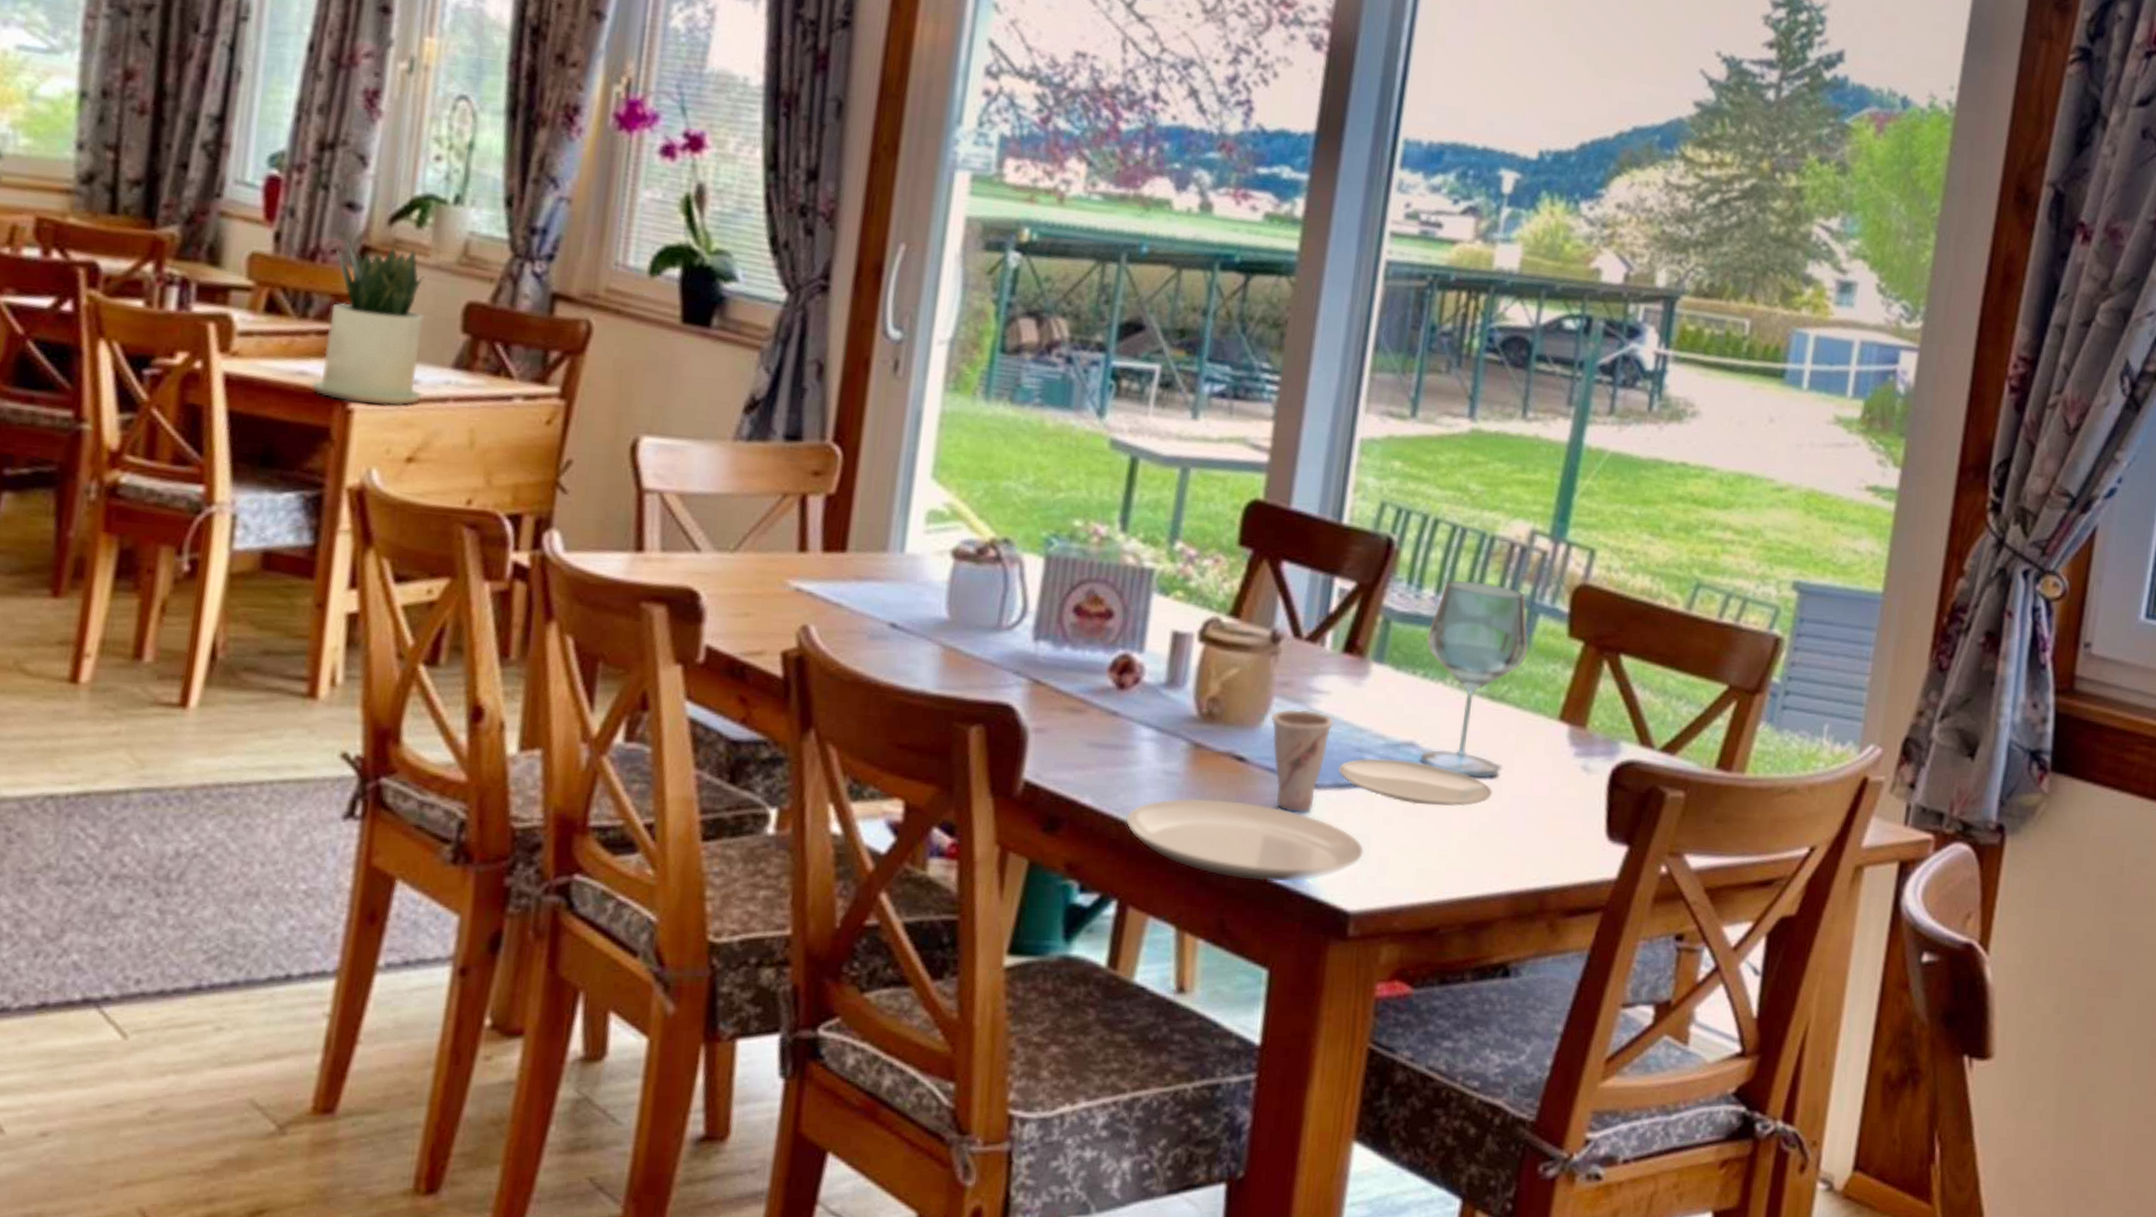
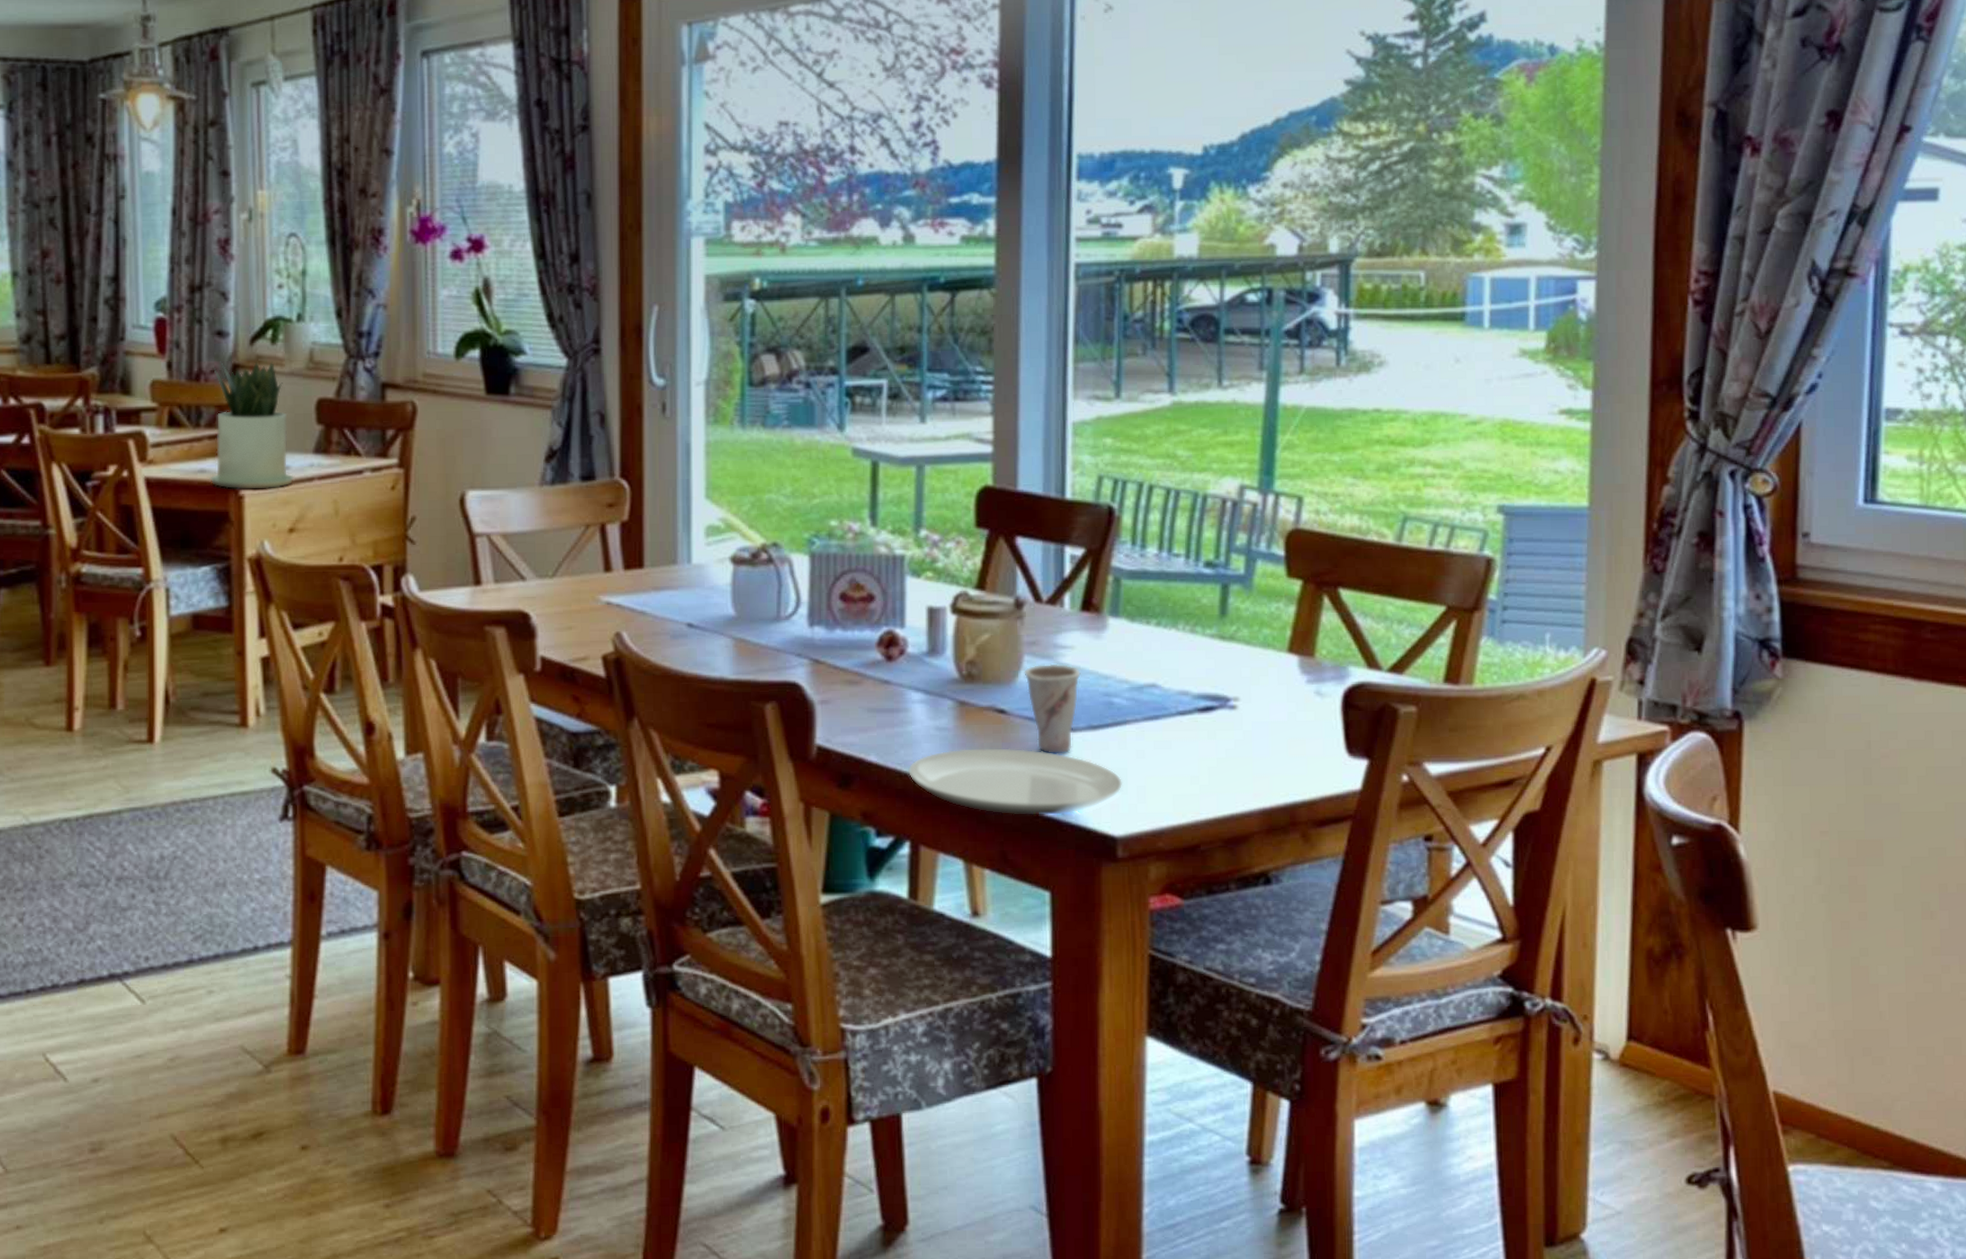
plate: present [1338,758,1492,807] -> none [1090,700,1234,738]
wine glass: present [1419,579,1529,777] -> none [1156,536,1251,710]

